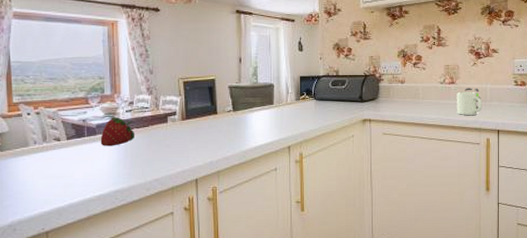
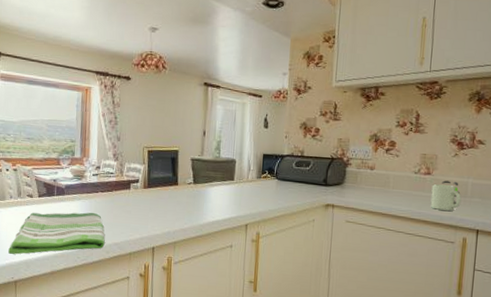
dish towel: none [36,151,144,204] -> present [8,212,105,255]
fruit: present [100,117,135,146] -> none [67,179,100,208]

